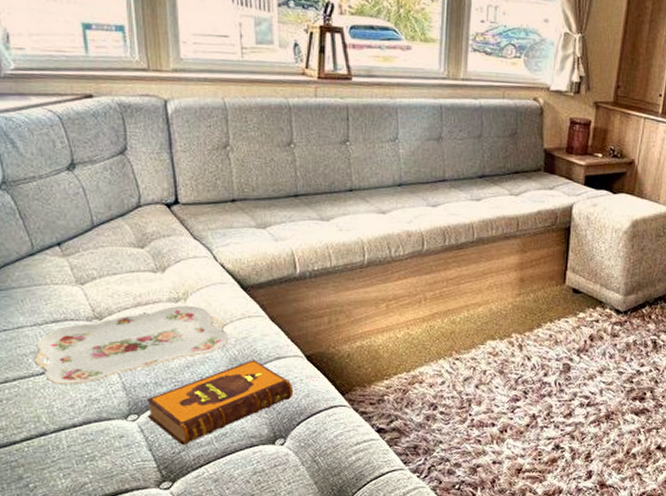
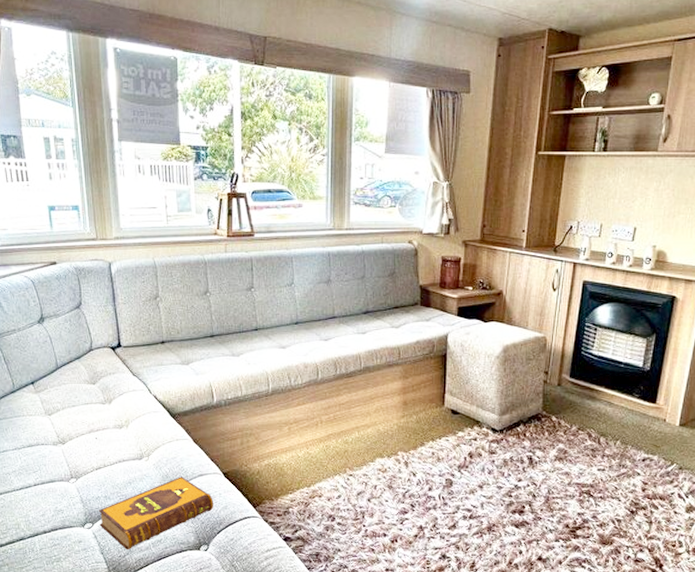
serving tray: present [35,305,229,385] -> none [16,431,162,498]

